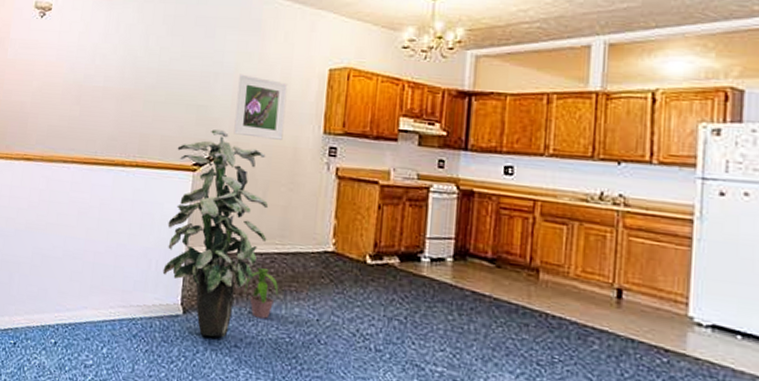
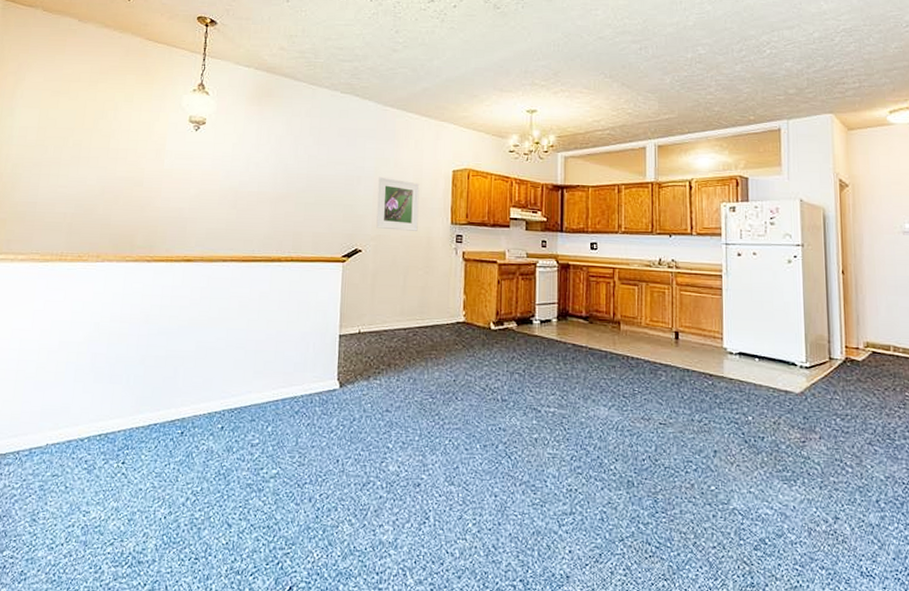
indoor plant: present [162,130,269,338] -> none [320,225,409,406]
potted plant: present [244,268,279,319] -> none [392,341,421,384]

